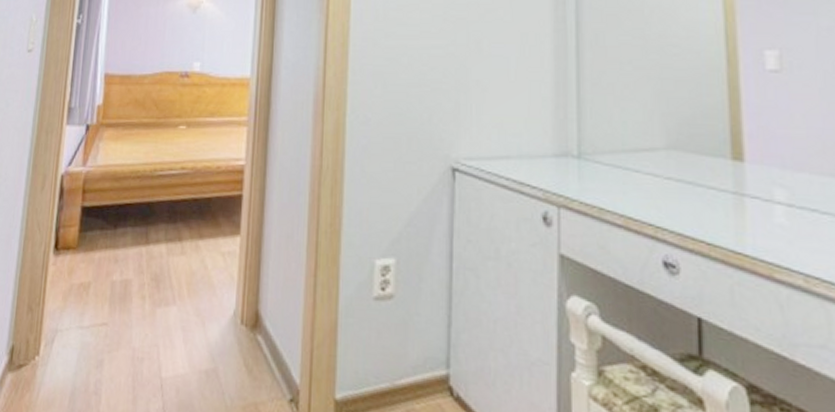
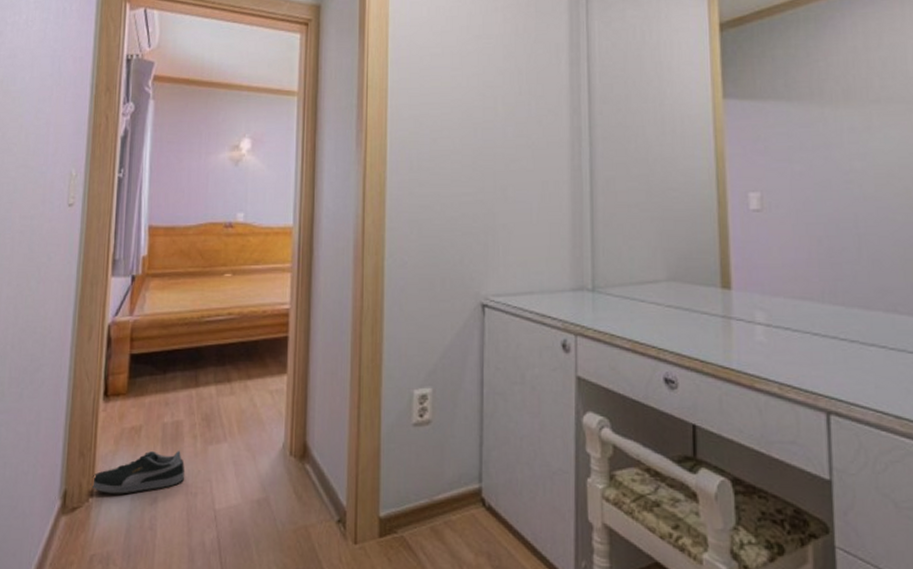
shoe: none [37,310,132,354] -> present [90,451,184,494]

